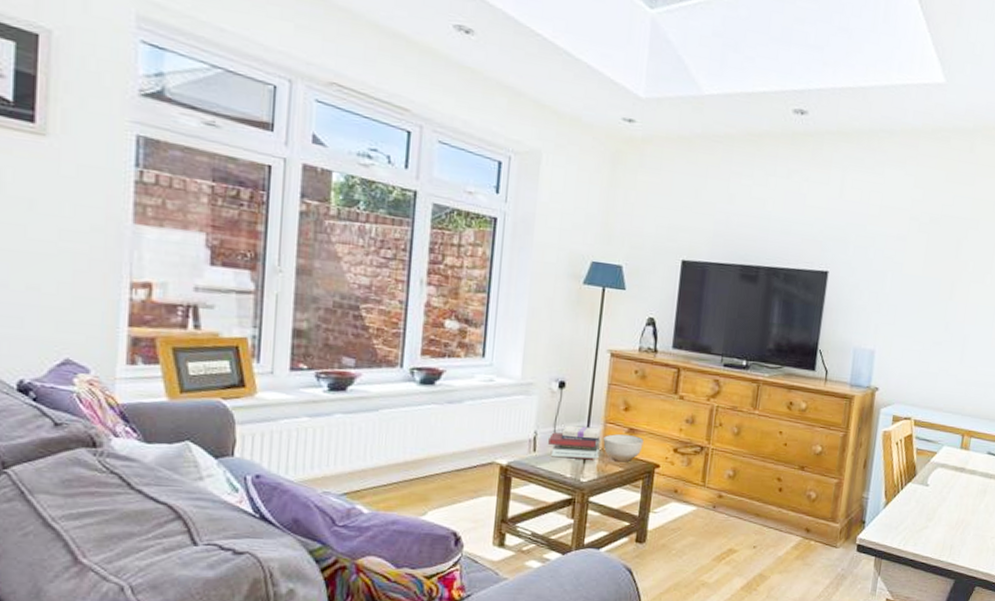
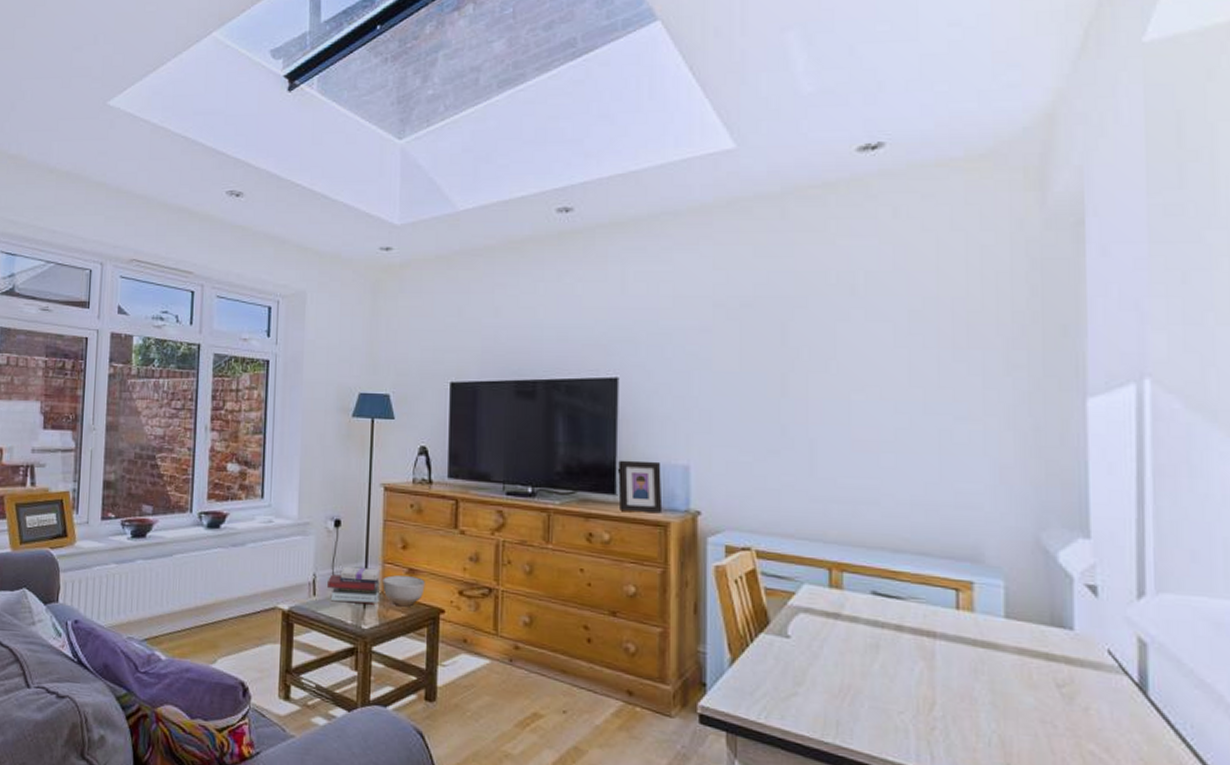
picture frame: none [817,342,854,388] -> present [618,460,663,514]

